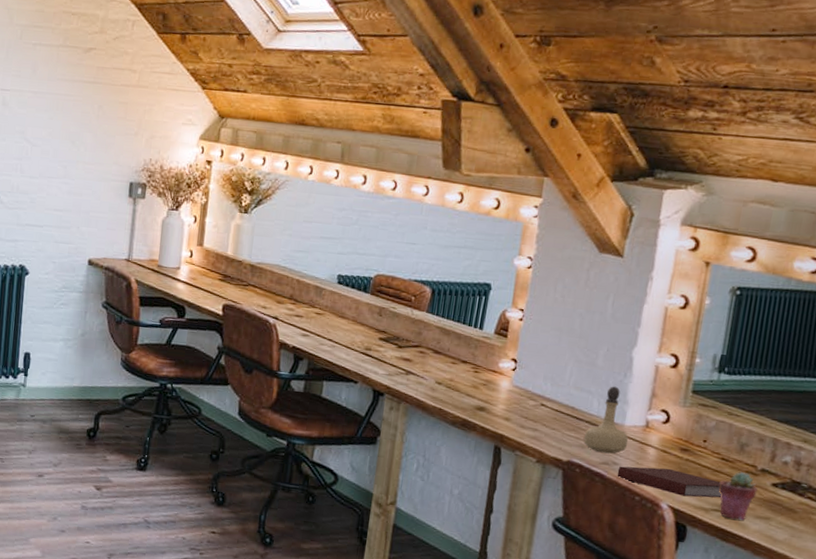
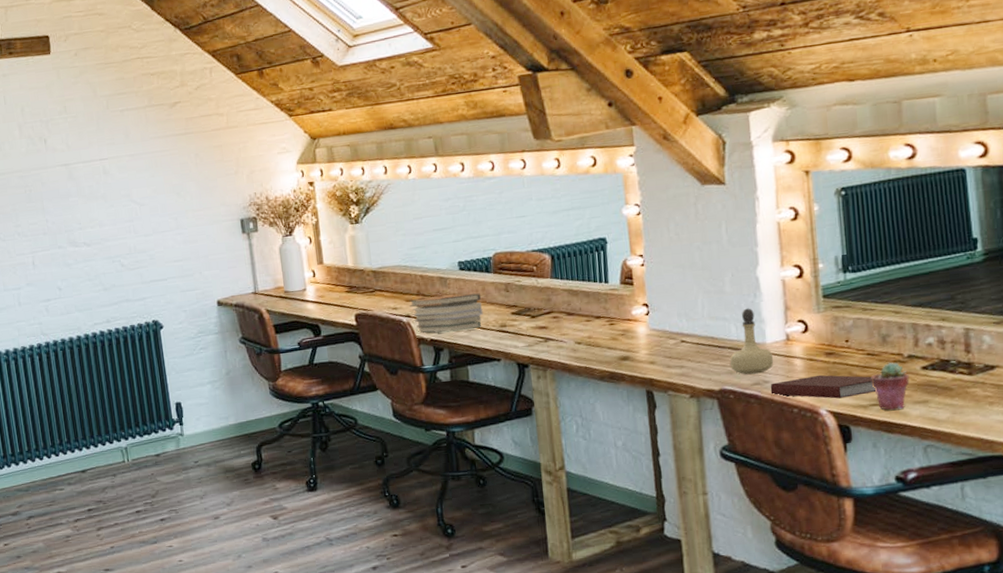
book stack: none [279,302,353,346] -> present [409,293,483,333]

